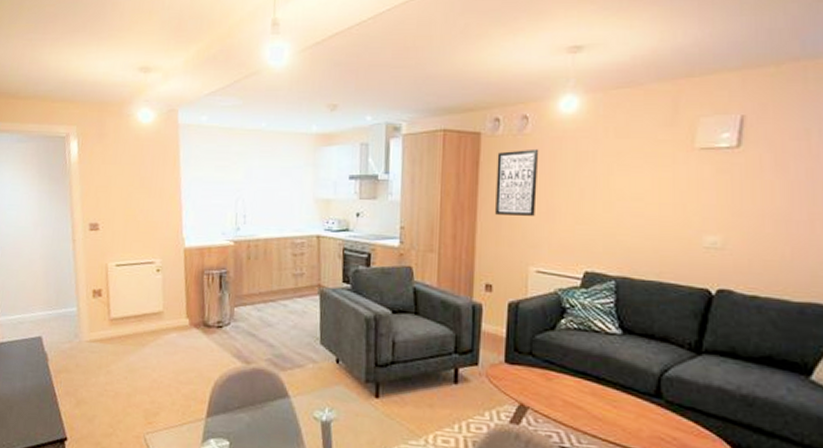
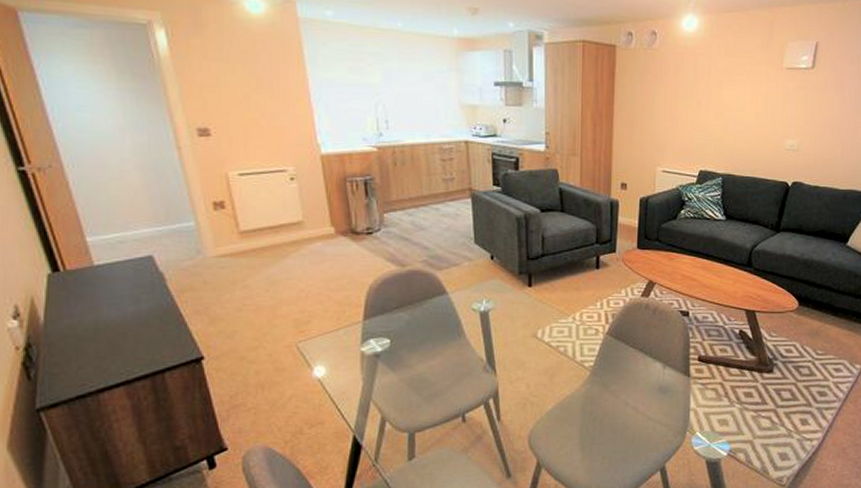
wall art: present [495,148,539,216] -> none [629,62,666,123]

